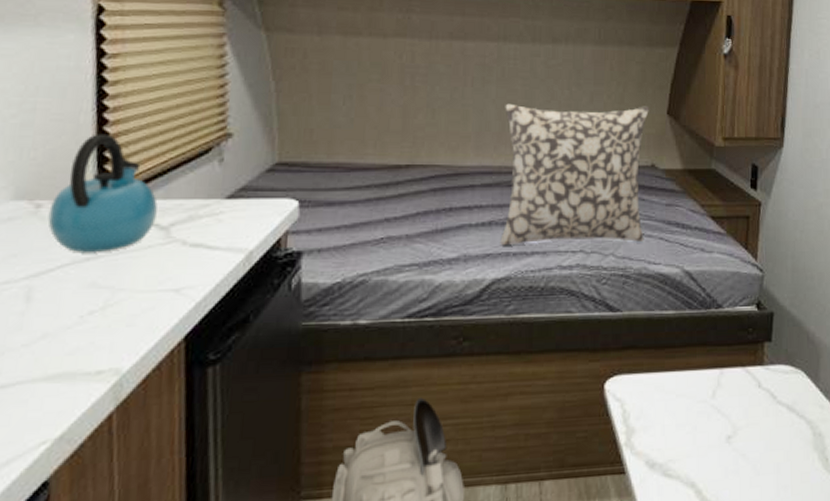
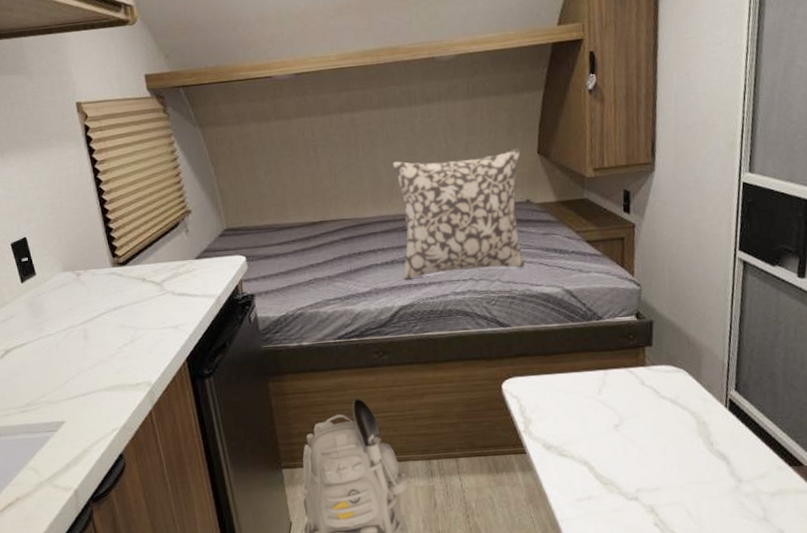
kettle: present [47,133,158,253] -> none [85,219,152,305]

